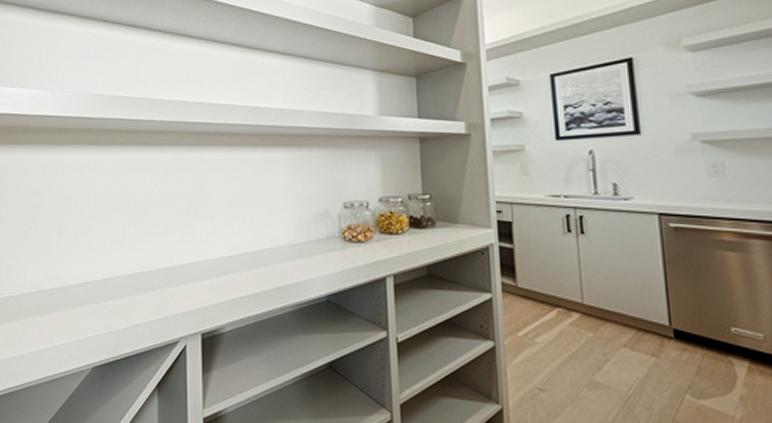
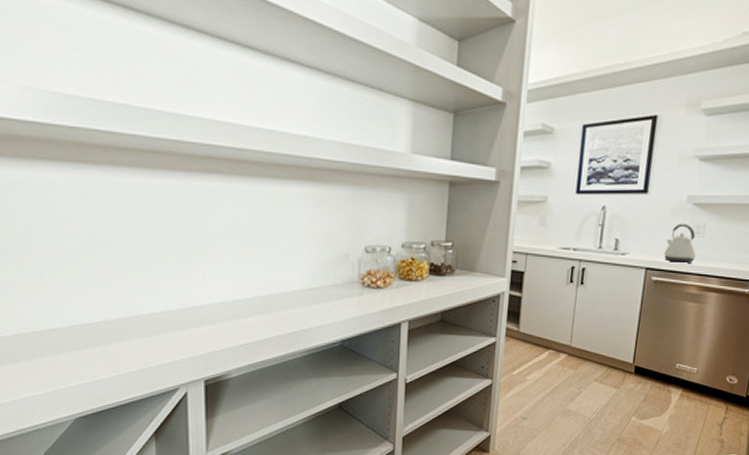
kettle: none [677,163,721,208] -> present [663,223,696,264]

